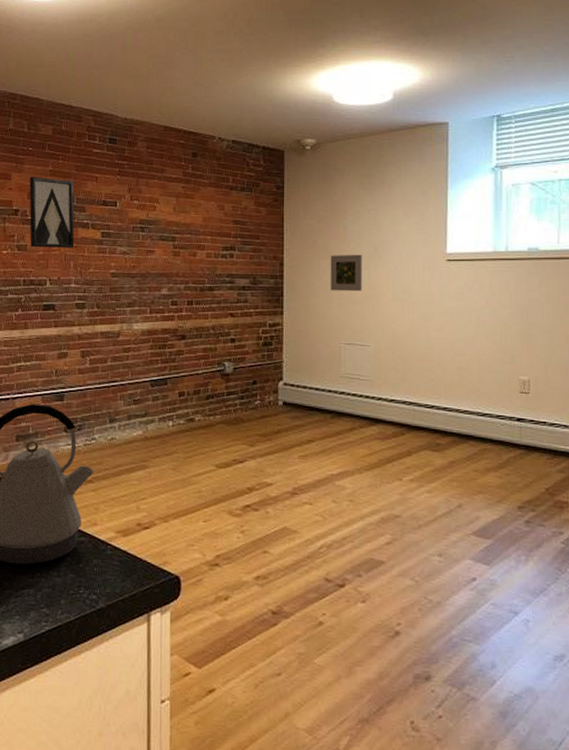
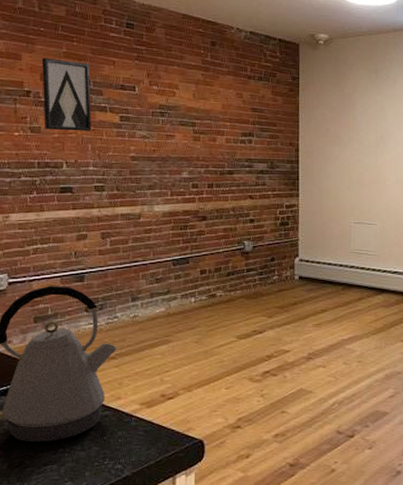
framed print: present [330,254,363,292] -> none [341,142,371,176]

